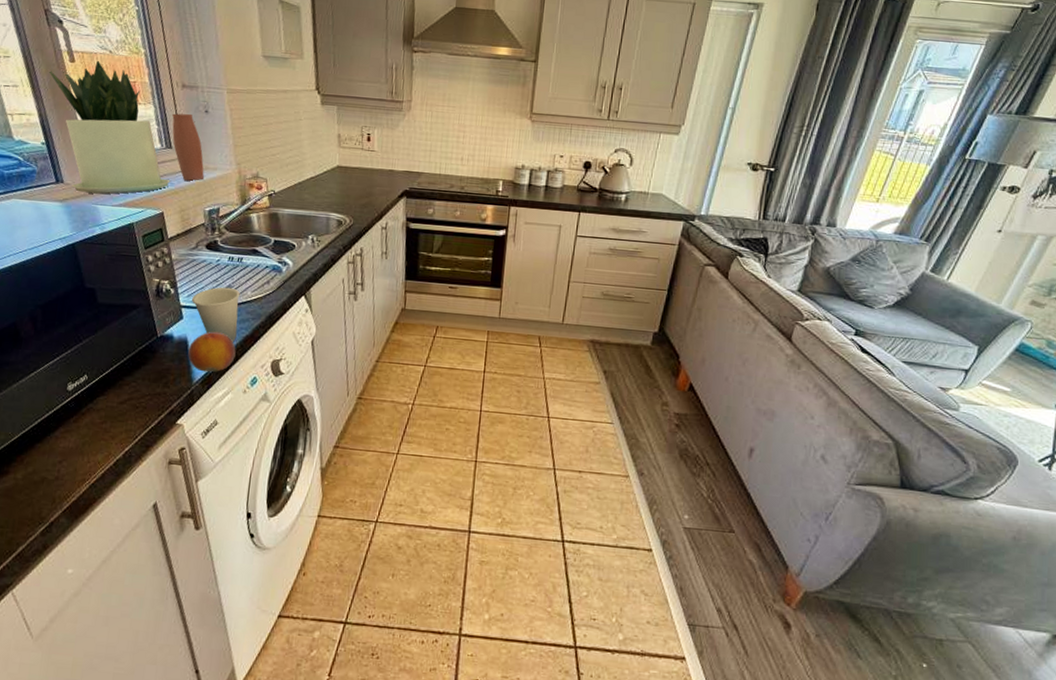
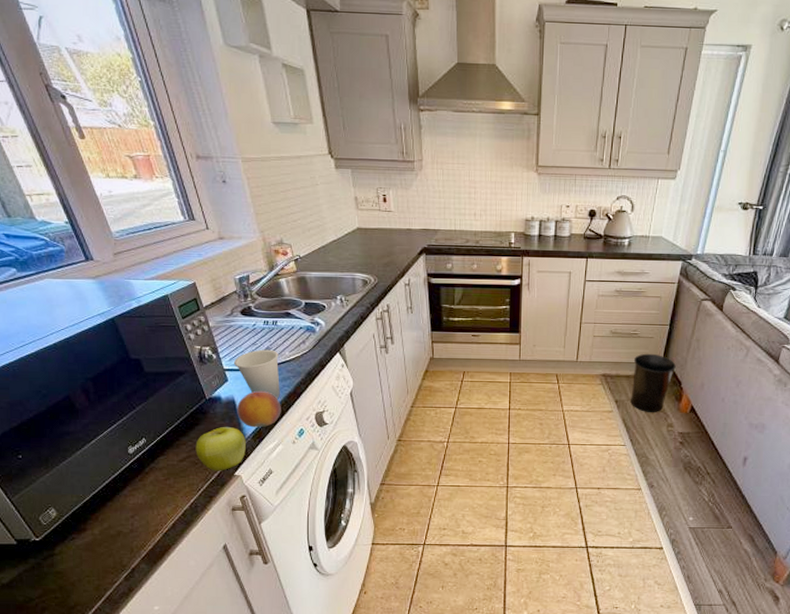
planter: present [49,61,170,194] -> none [61,136,198,269]
fruit: none [138,368,194,418] -> present [195,426,247,471]
vase: present [172,113,205,181] -> none [191,184,231,251]
waste bin: none [621,320,674,388] -> present [631,353,676,412]

